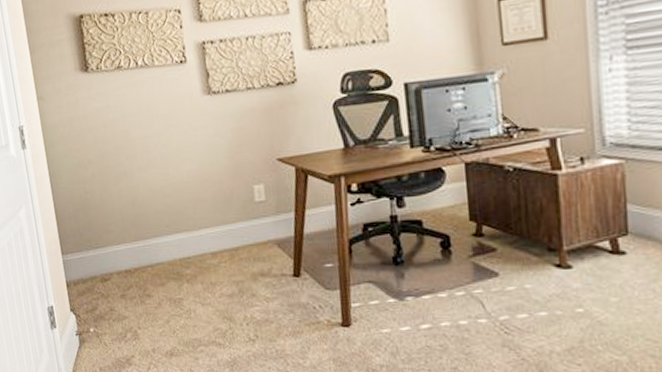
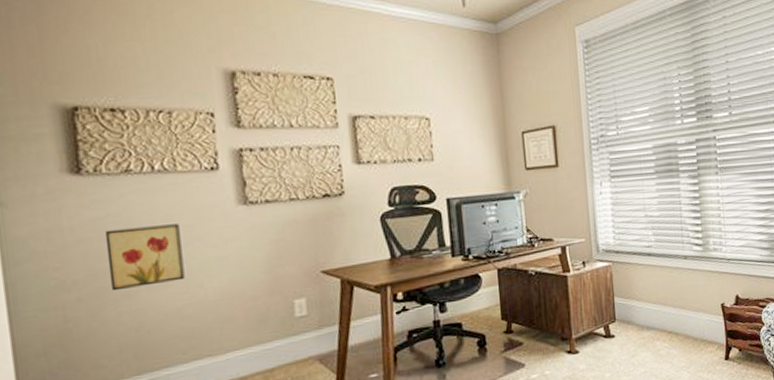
wall art: none [106,113,165,170] -> present [104,224,185,291]

